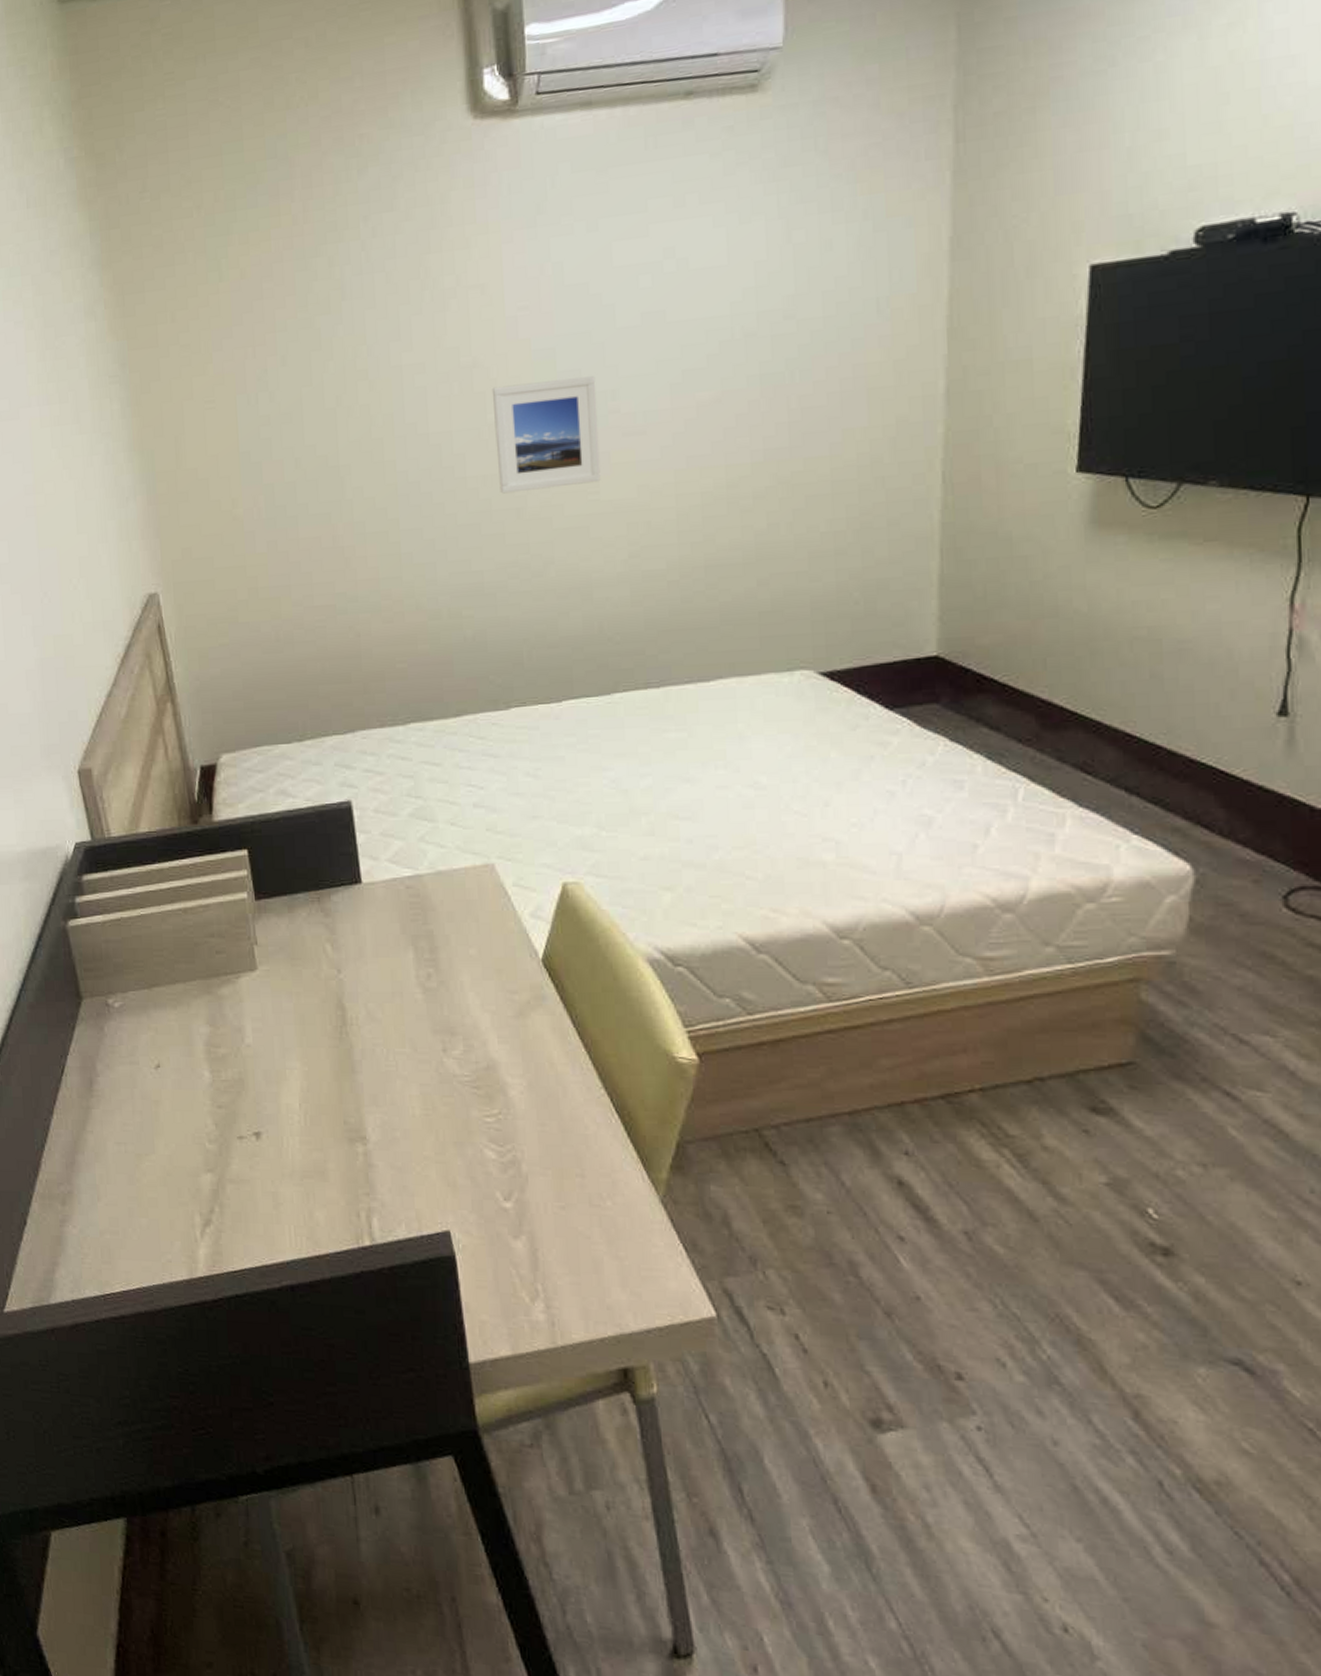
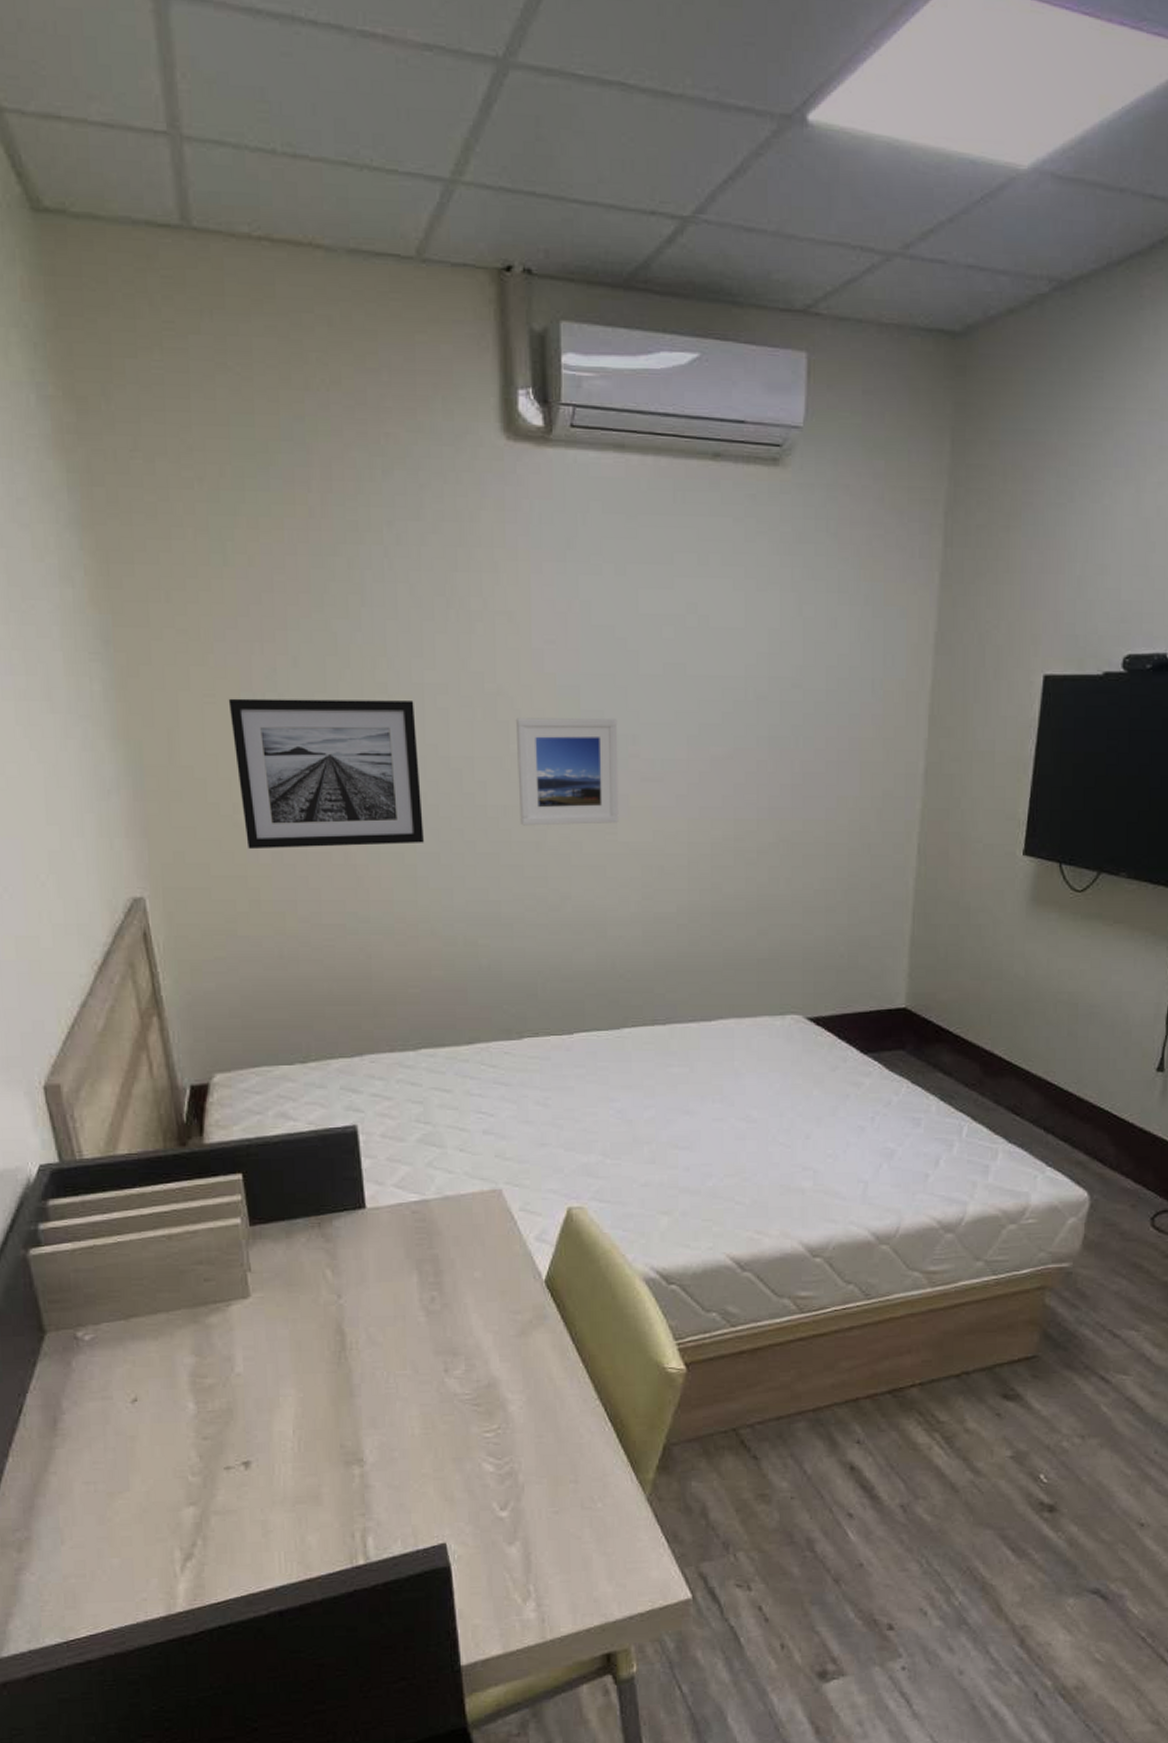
wall art: none [226,383,406,541] -> present [228,698,424,850]

